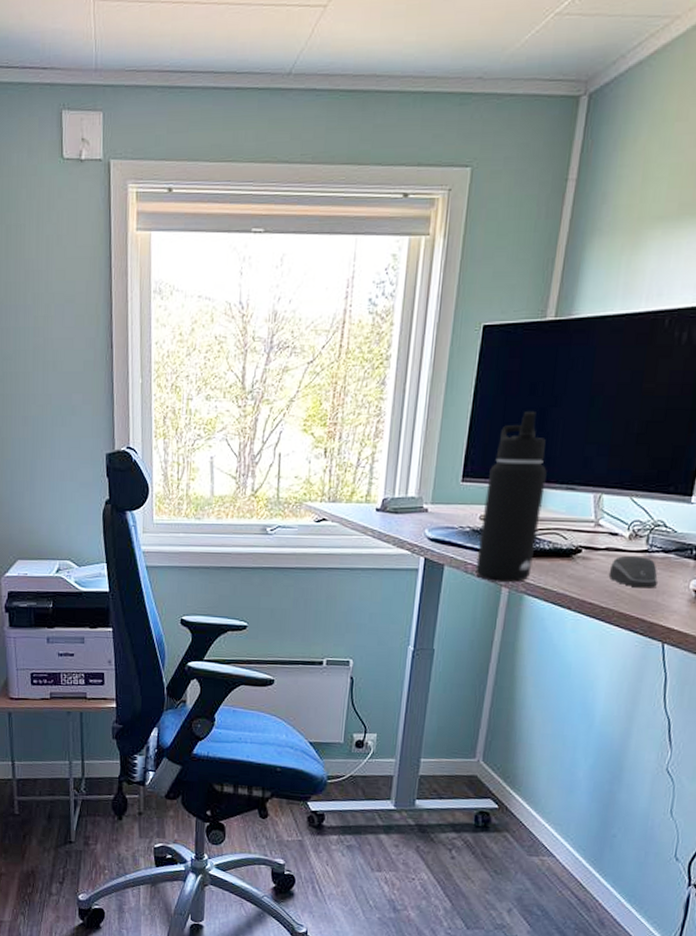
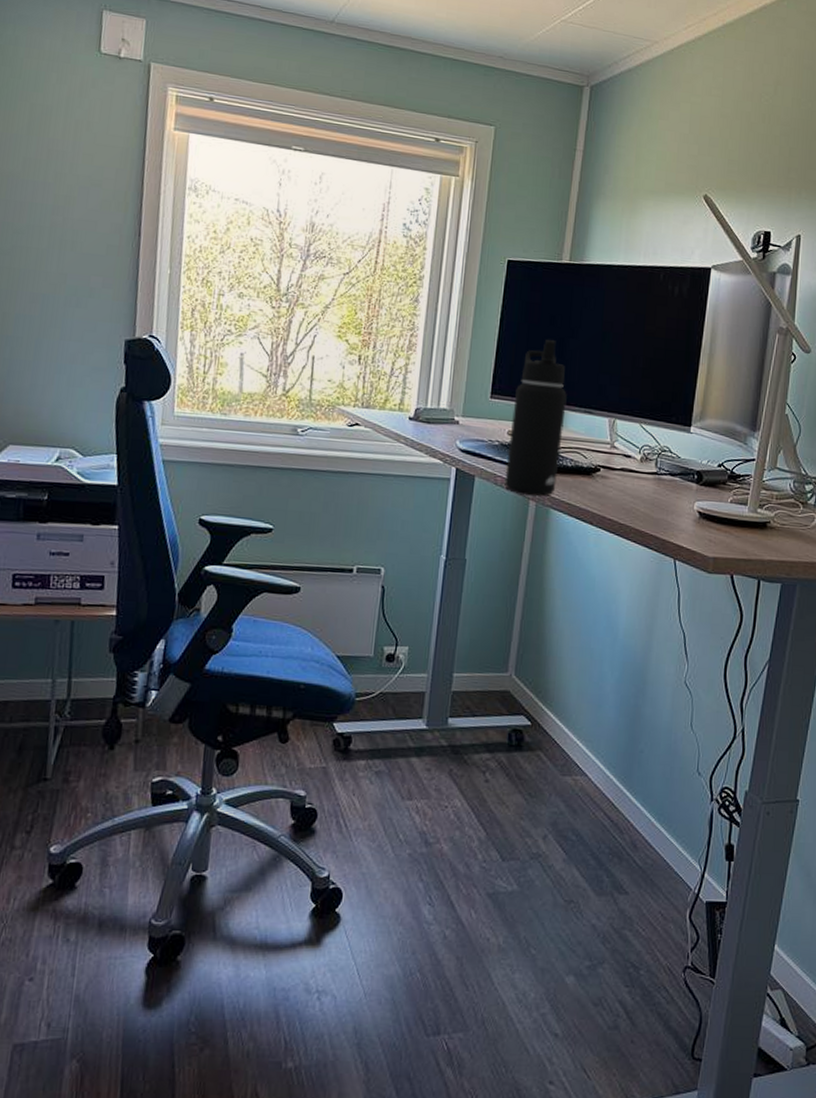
computer mouse: present [608,555,658,587] -> none [624,476,667,507]

